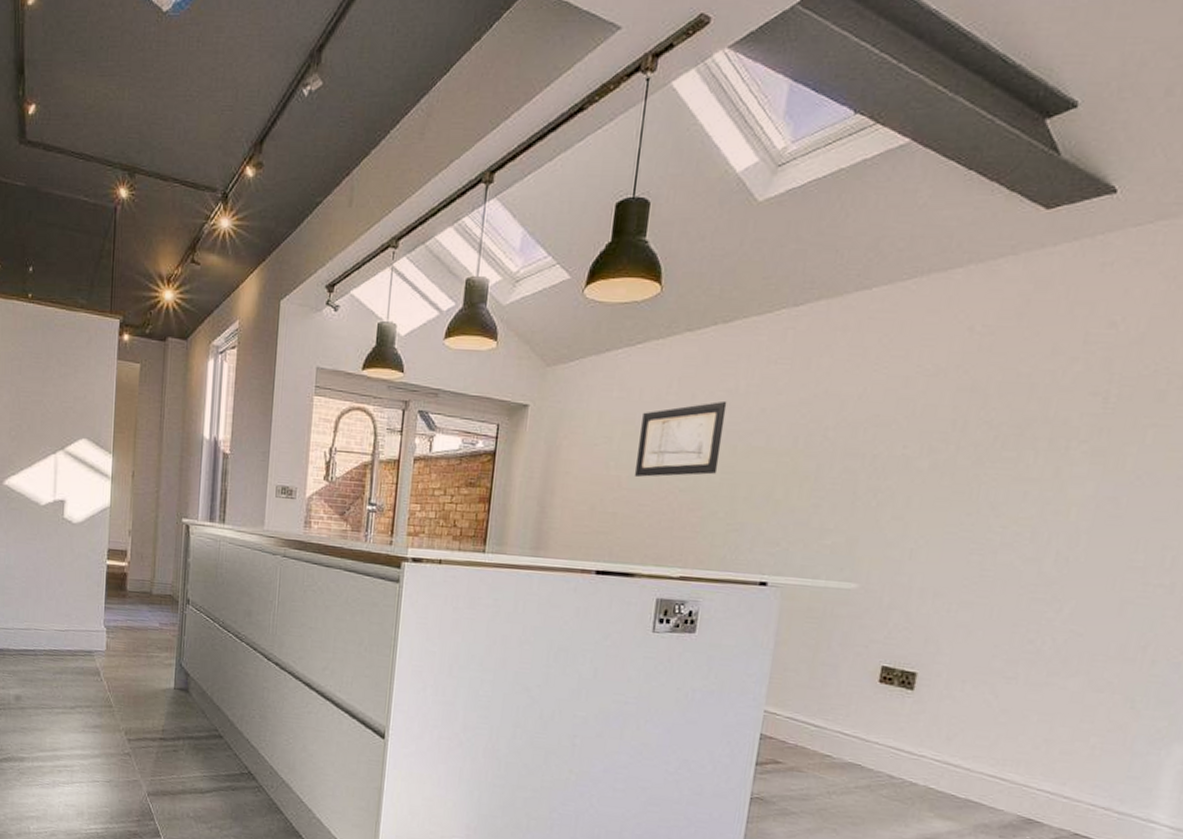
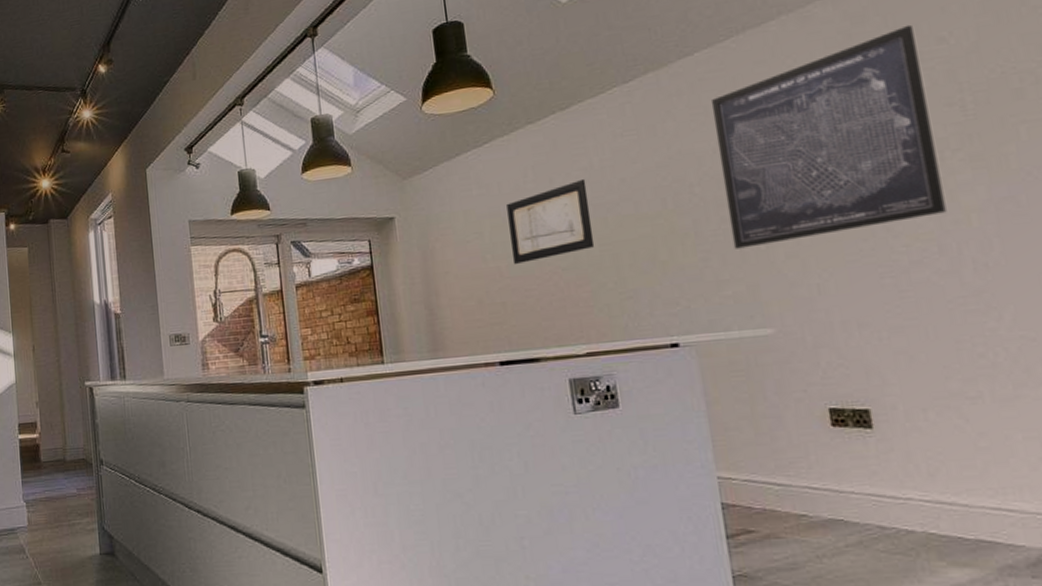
wall art: none [847,301,1091,503] -> present [710,24,947,249]

